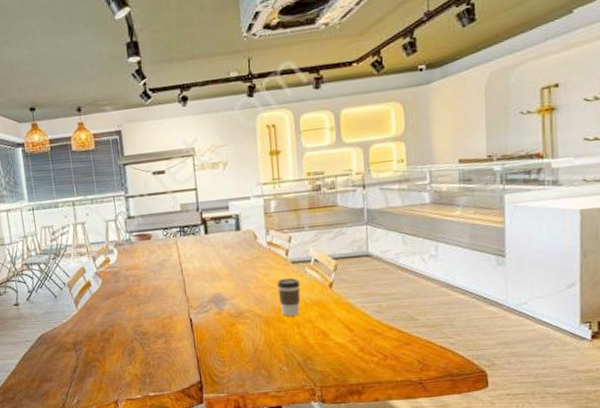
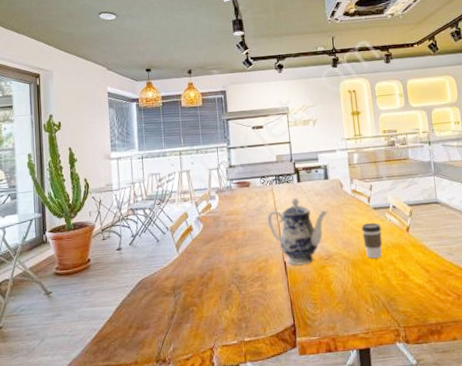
teapot: none [171,251,238,323] -> present [268,197,327,266]

